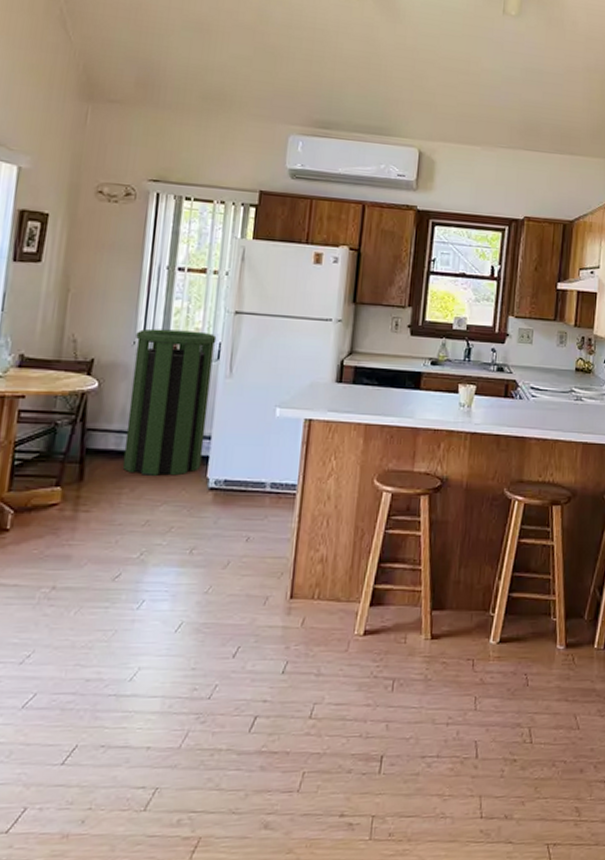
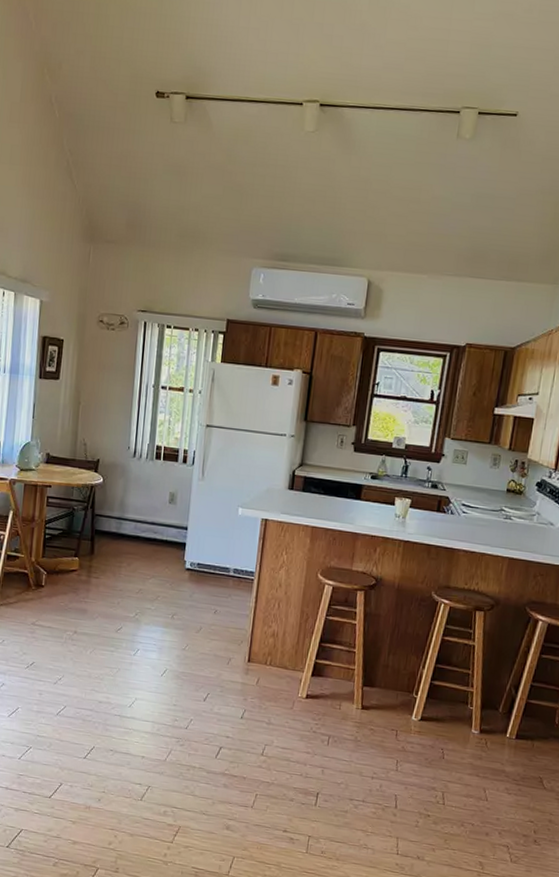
trash can: present [122,328,217,476] -> none [121,436,192,557]

